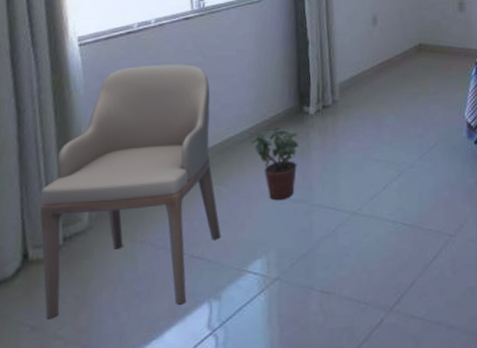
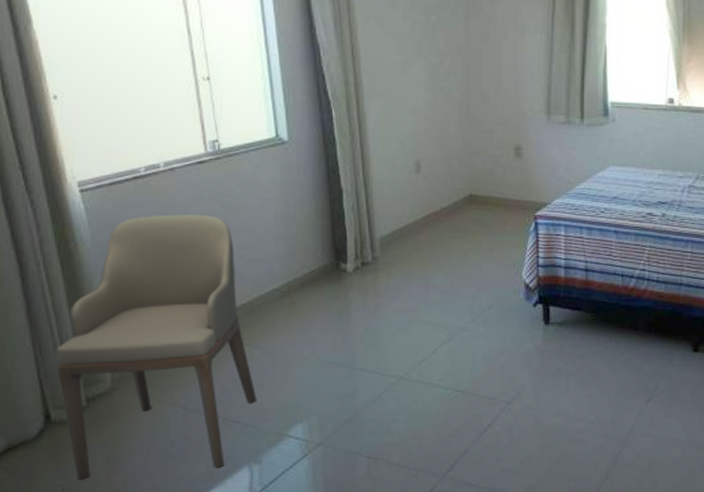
potted plant: present [250,125,299,201] -> none [282,284,337,364]

